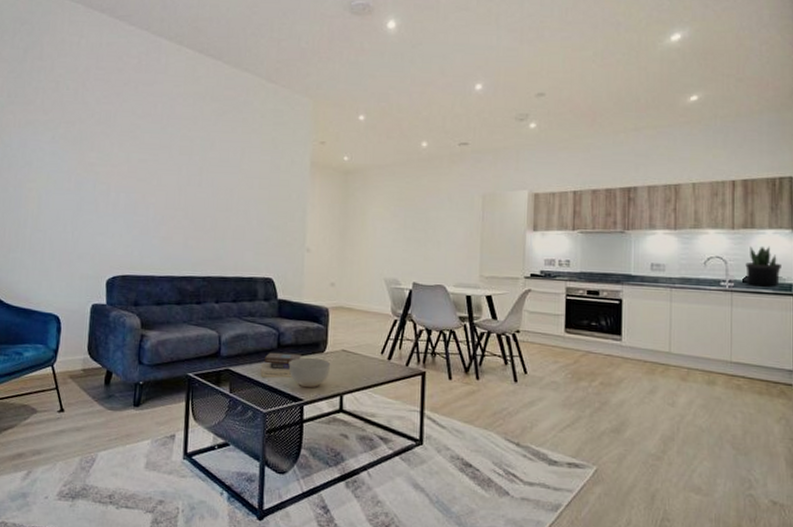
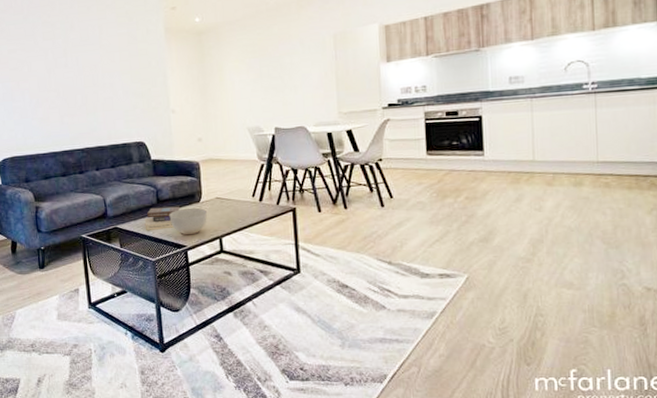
planter: present [745,246,781,287] -> none [608,42,647,85]

